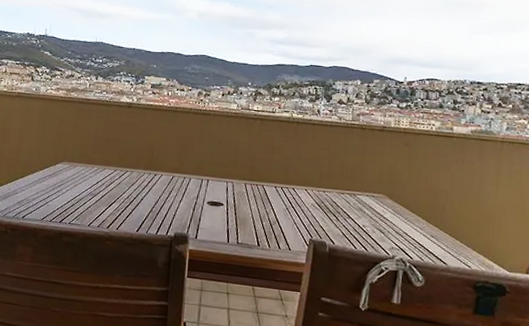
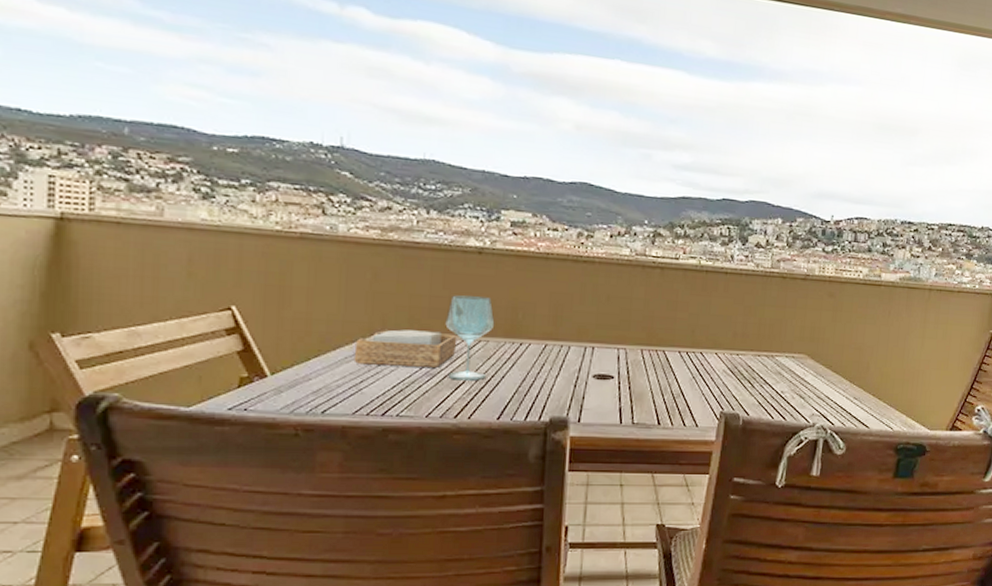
napkin holder: none [44,161,112,190] -> present [354,329,457,368]
wine glass: none [104,137,138,201] -> present [445,295,495,381]

